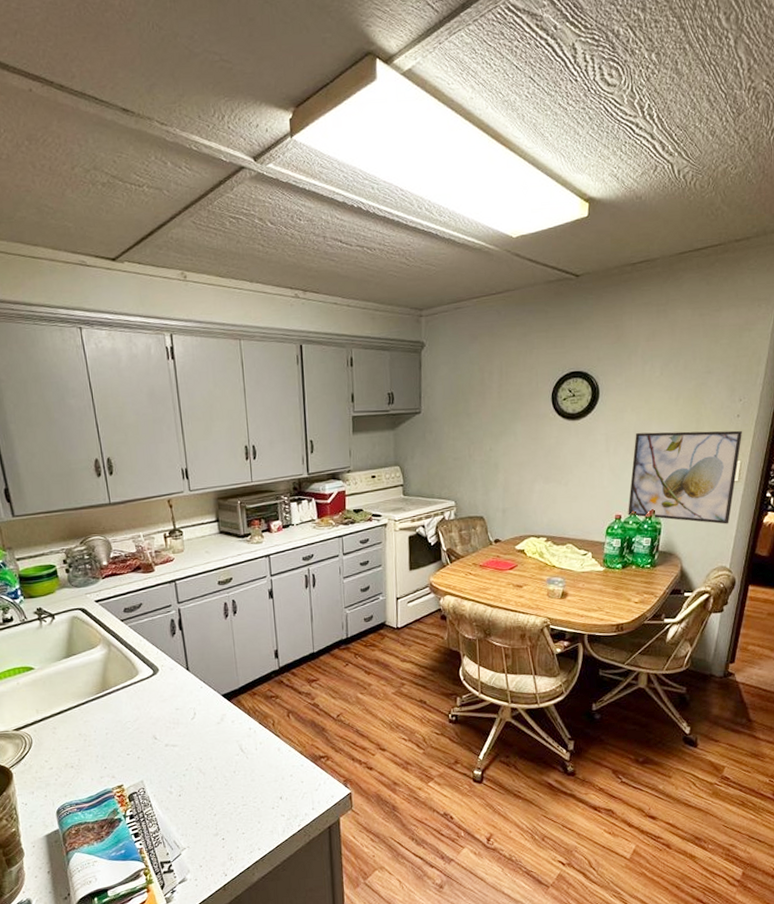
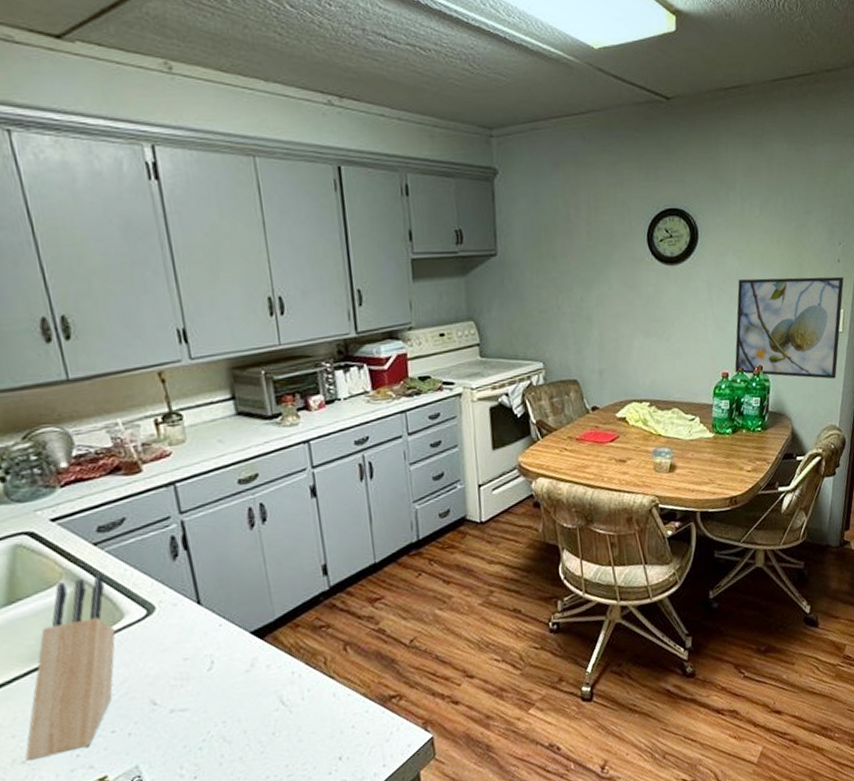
knife block: none [73,642,133,766] -> present [25,575,116,761]

